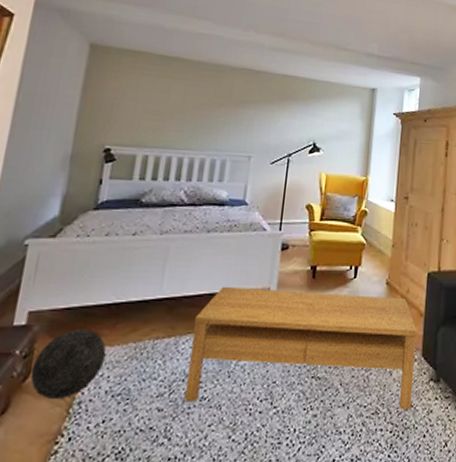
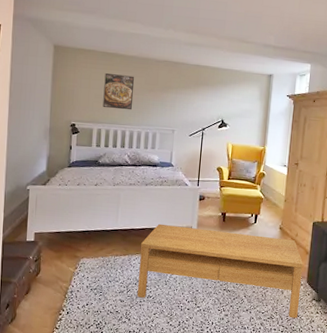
ball: present [30,328,107,399] -> none [40,245,85,288]
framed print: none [153,82,201,131] -> present [103,73,135,110]

